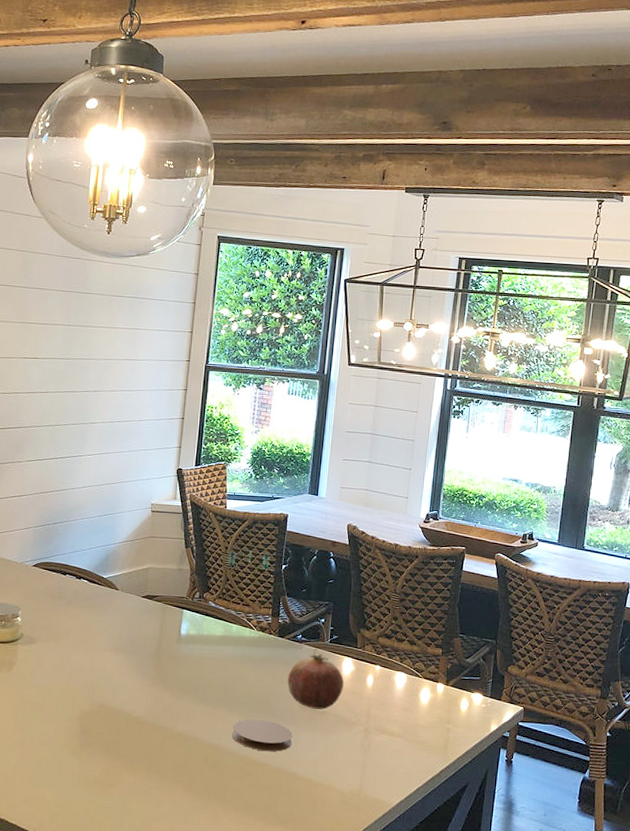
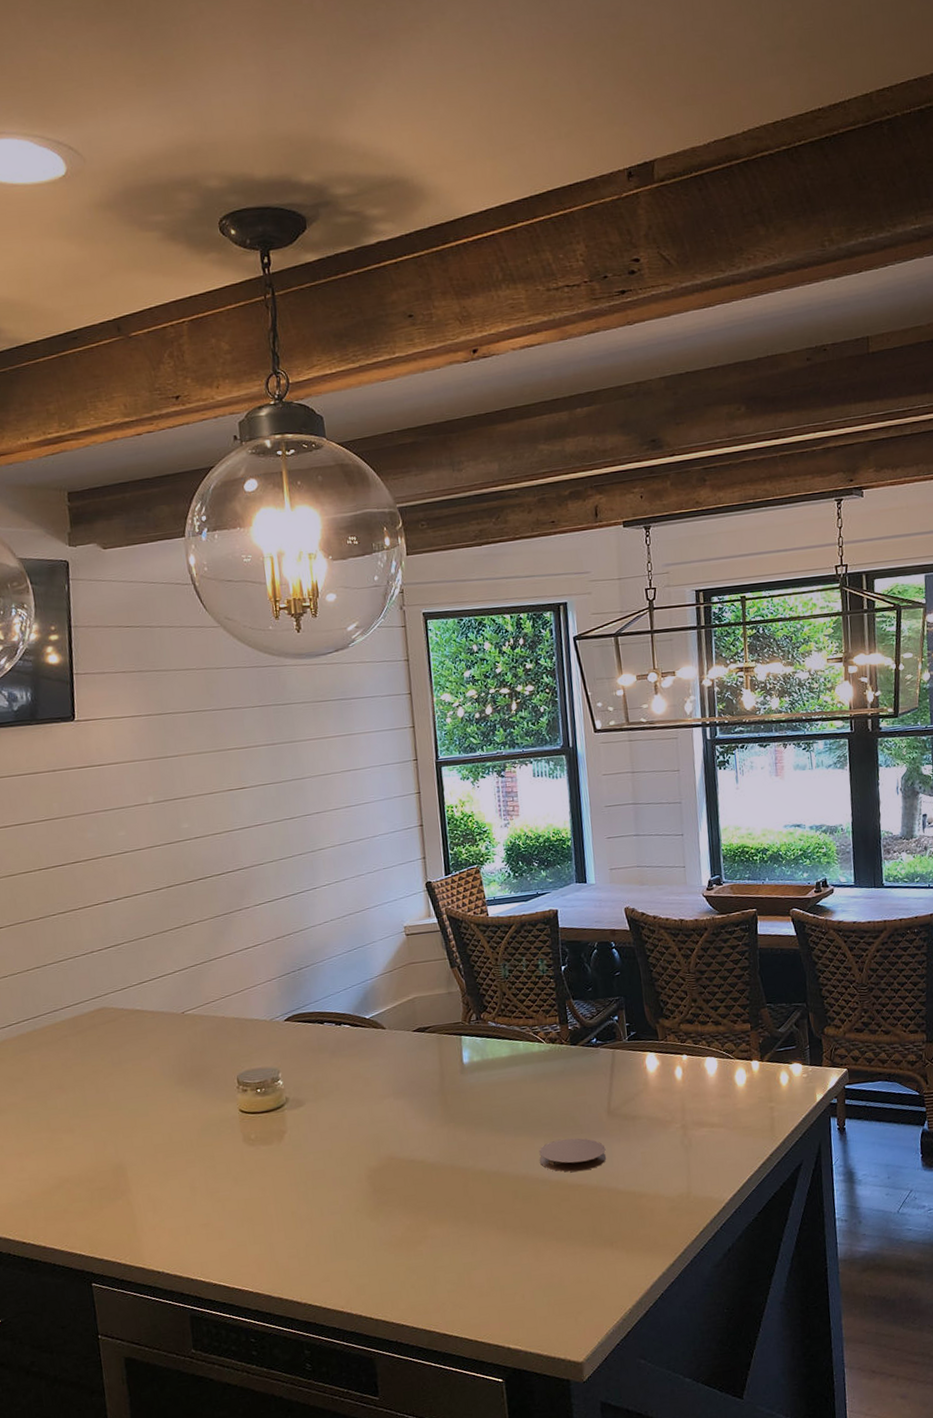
fruit: present [287,653,344,709] -> none [589,1054,652,1116]

